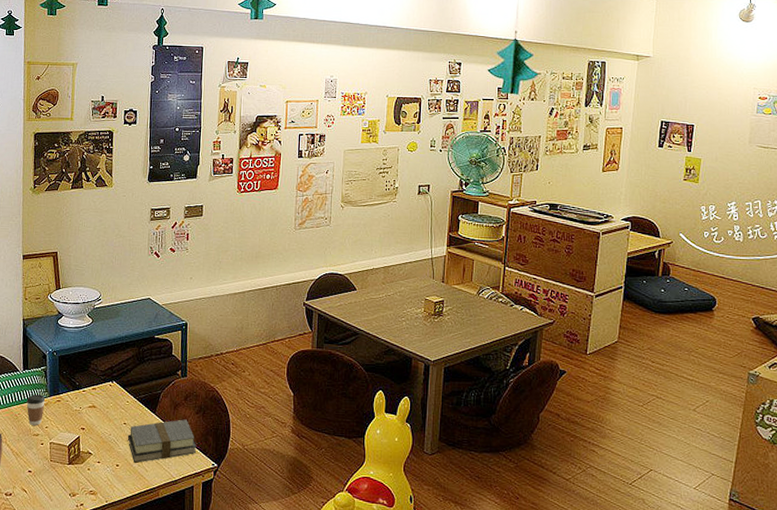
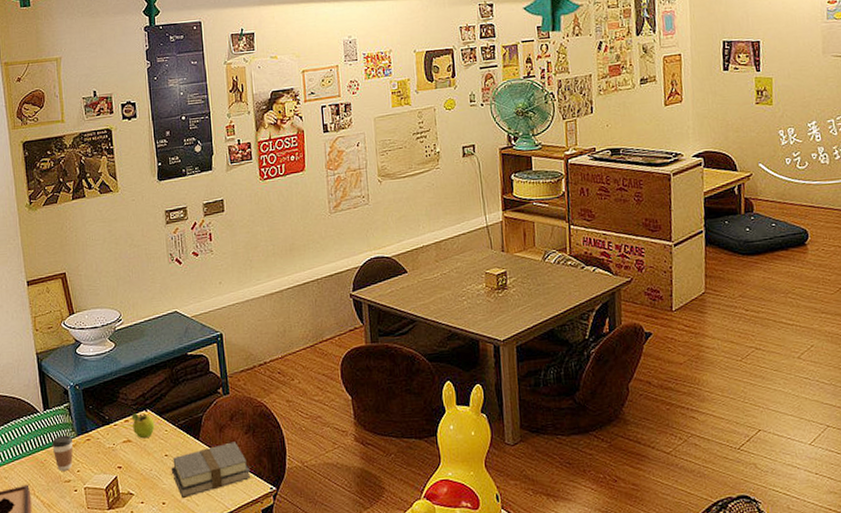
fruit: none [98,382,119,406] -> present [131,412,155,439]

